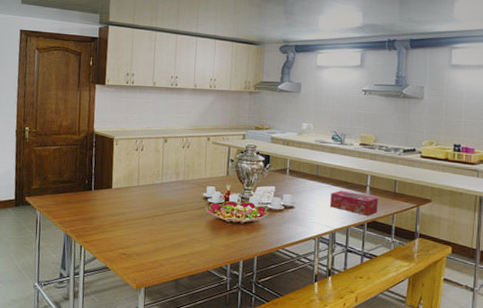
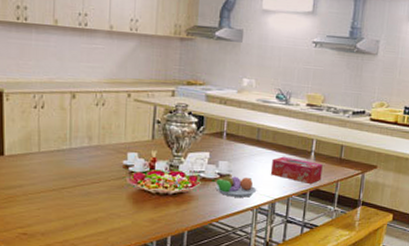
fruit bowl: none [277,205,318,227] -> present [212,173,257,198]

